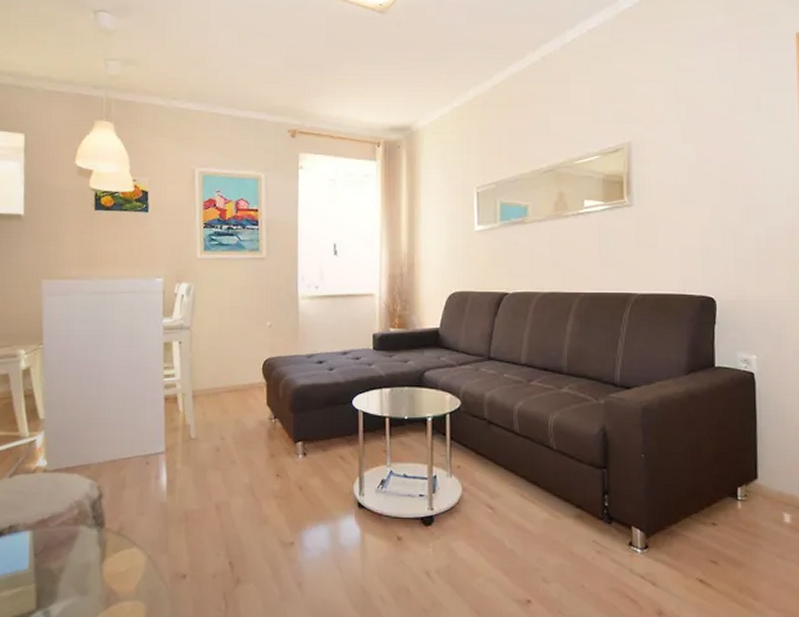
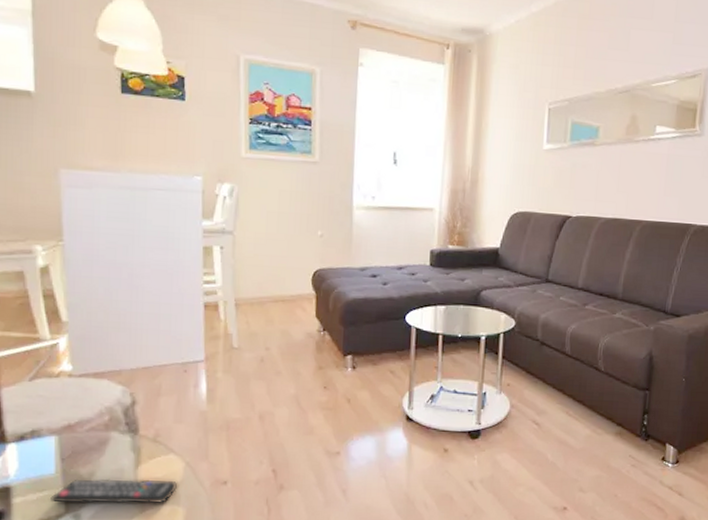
remote control: none [23,574,140,600] -> present [50,479,178,504]

